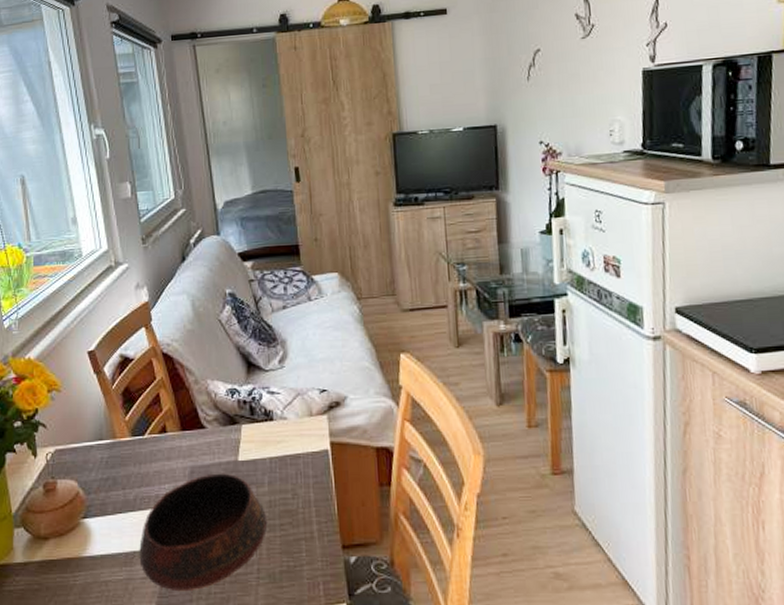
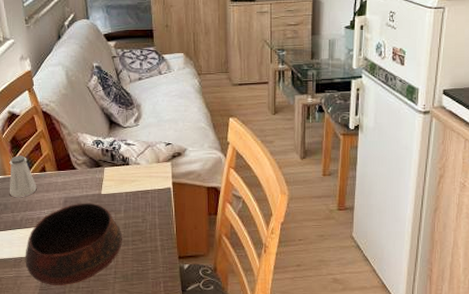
saltshaker: none [119,412,155,469] -> present [9,156,37,198]

